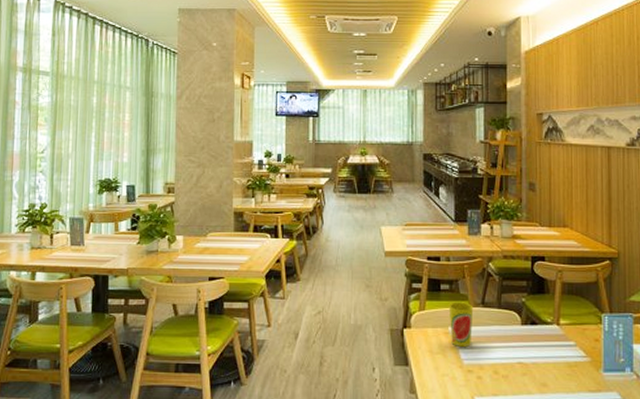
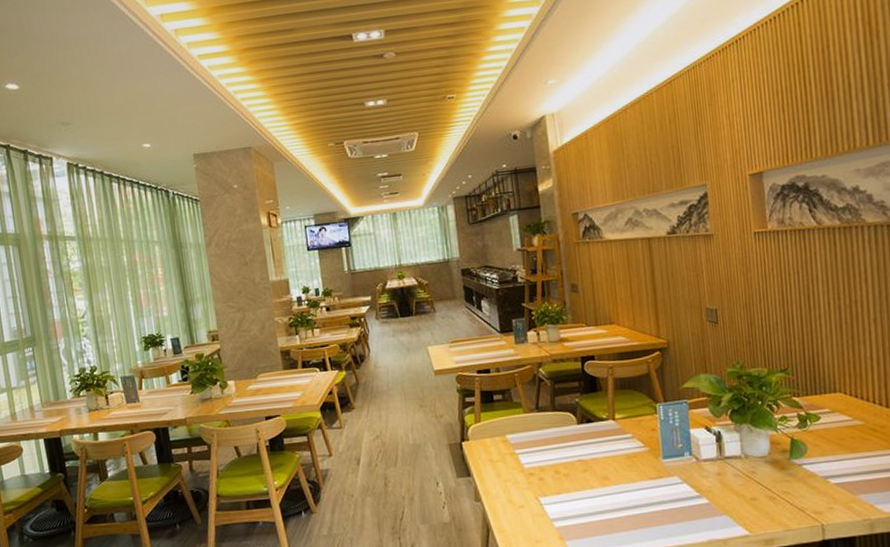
cup: present [448,302,474,347] -> none [503,409,530,453]

